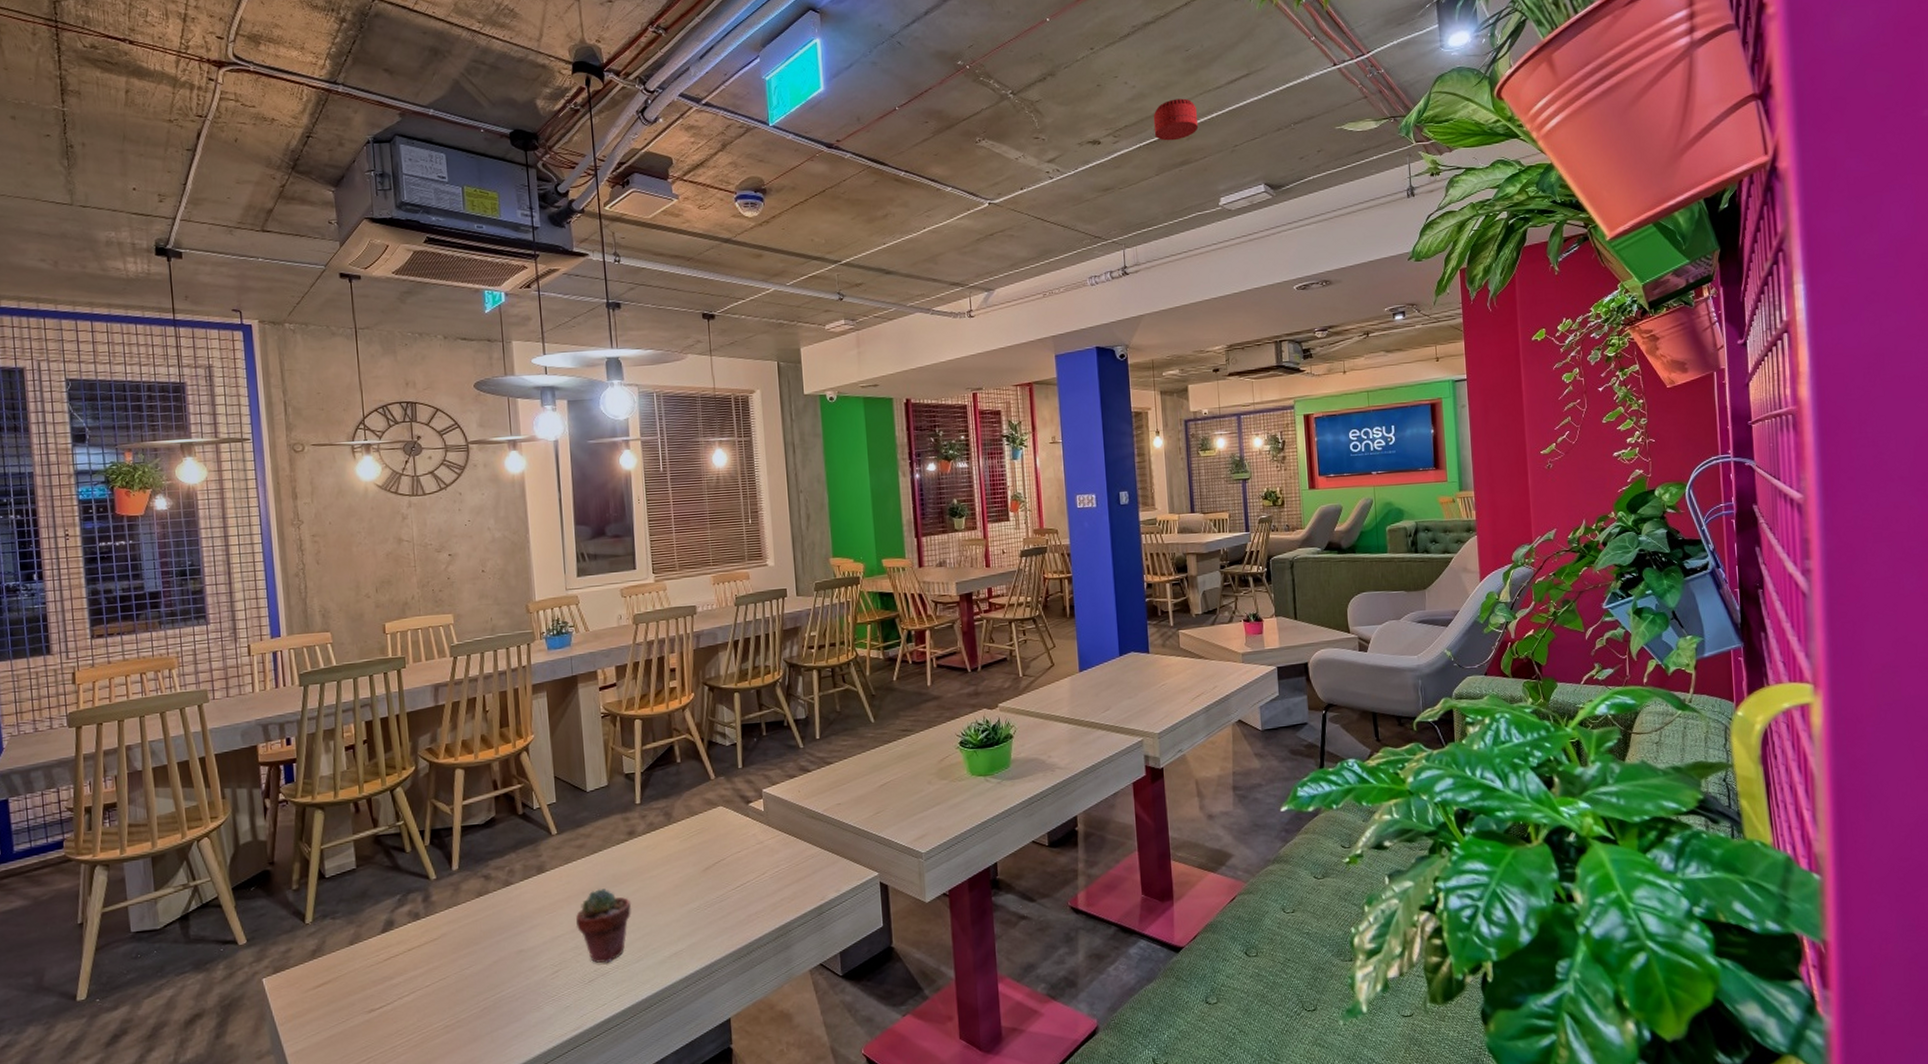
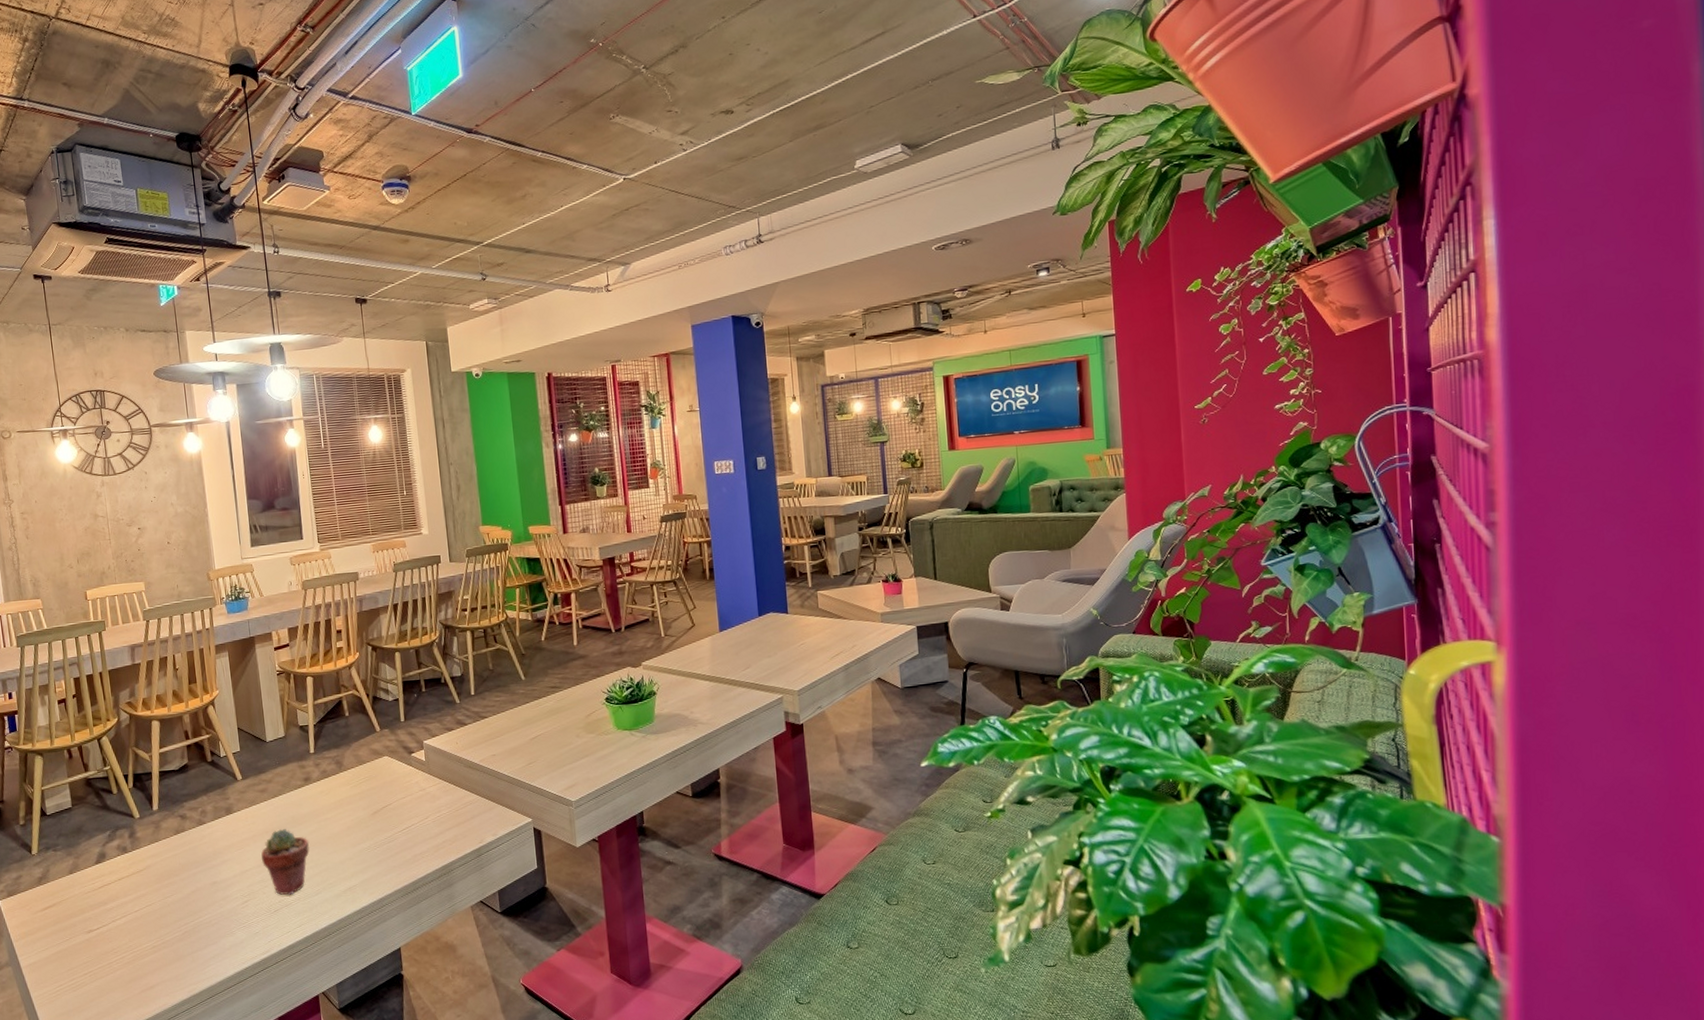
smoke detector: present [1153,98,1199,141] -> none [786,61,833,106]

